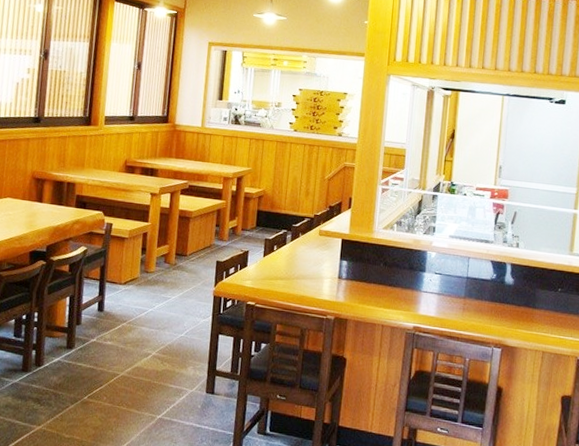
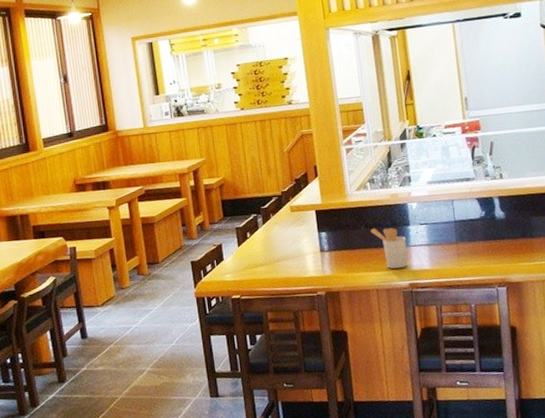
utensil holder: none [388,267,419,311] -> present [370,227,408,269]

